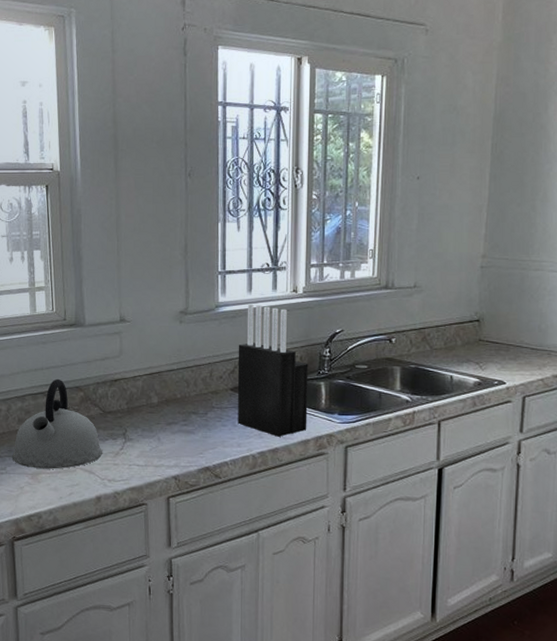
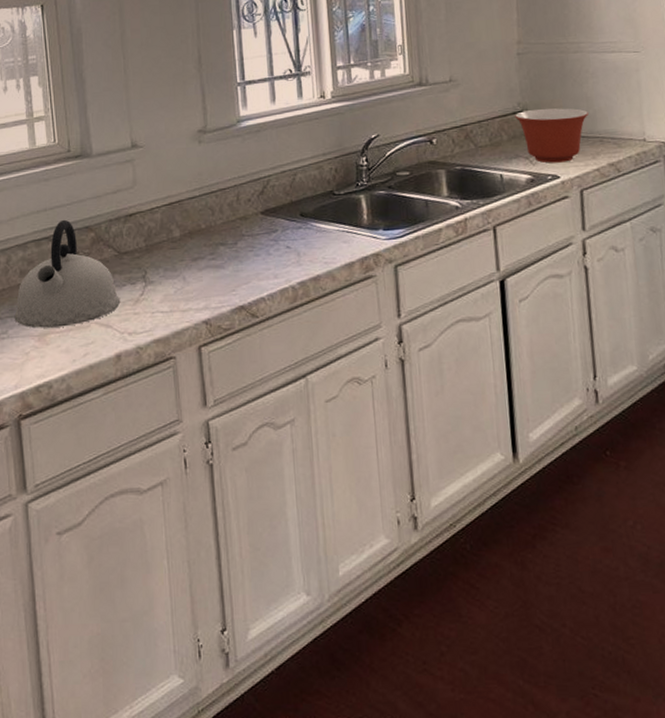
knife block: present [237,304,309,437] -> none [265,115,350,262]
mixing bowl: none [471,319,540,370] -> present [515,108,589,163]

